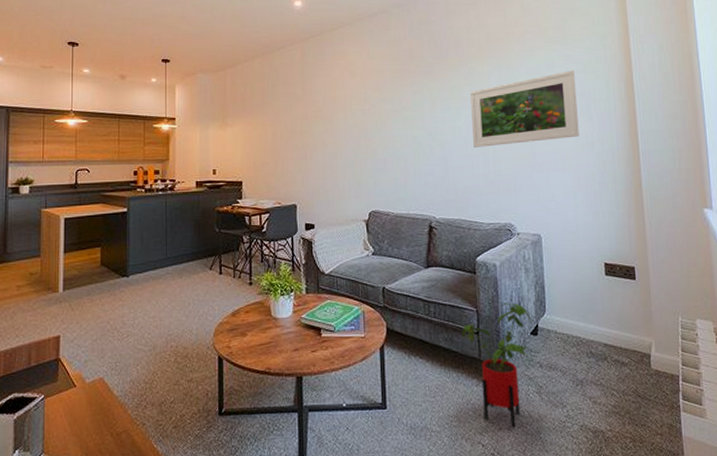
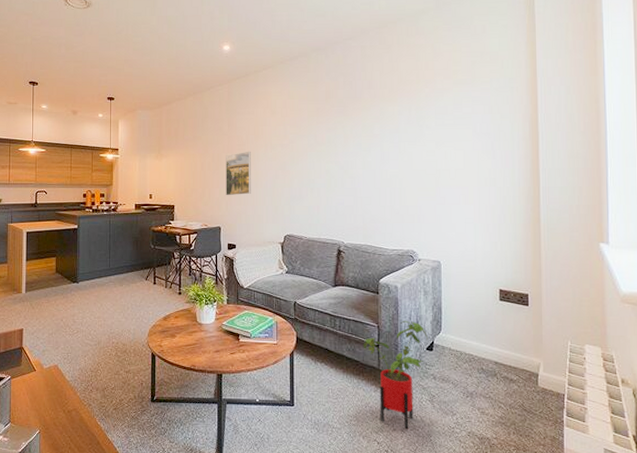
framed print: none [300,117,330,169] -> present [226,151,251,196]
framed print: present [470,70,579,147] -> none [381,111,482,181]

